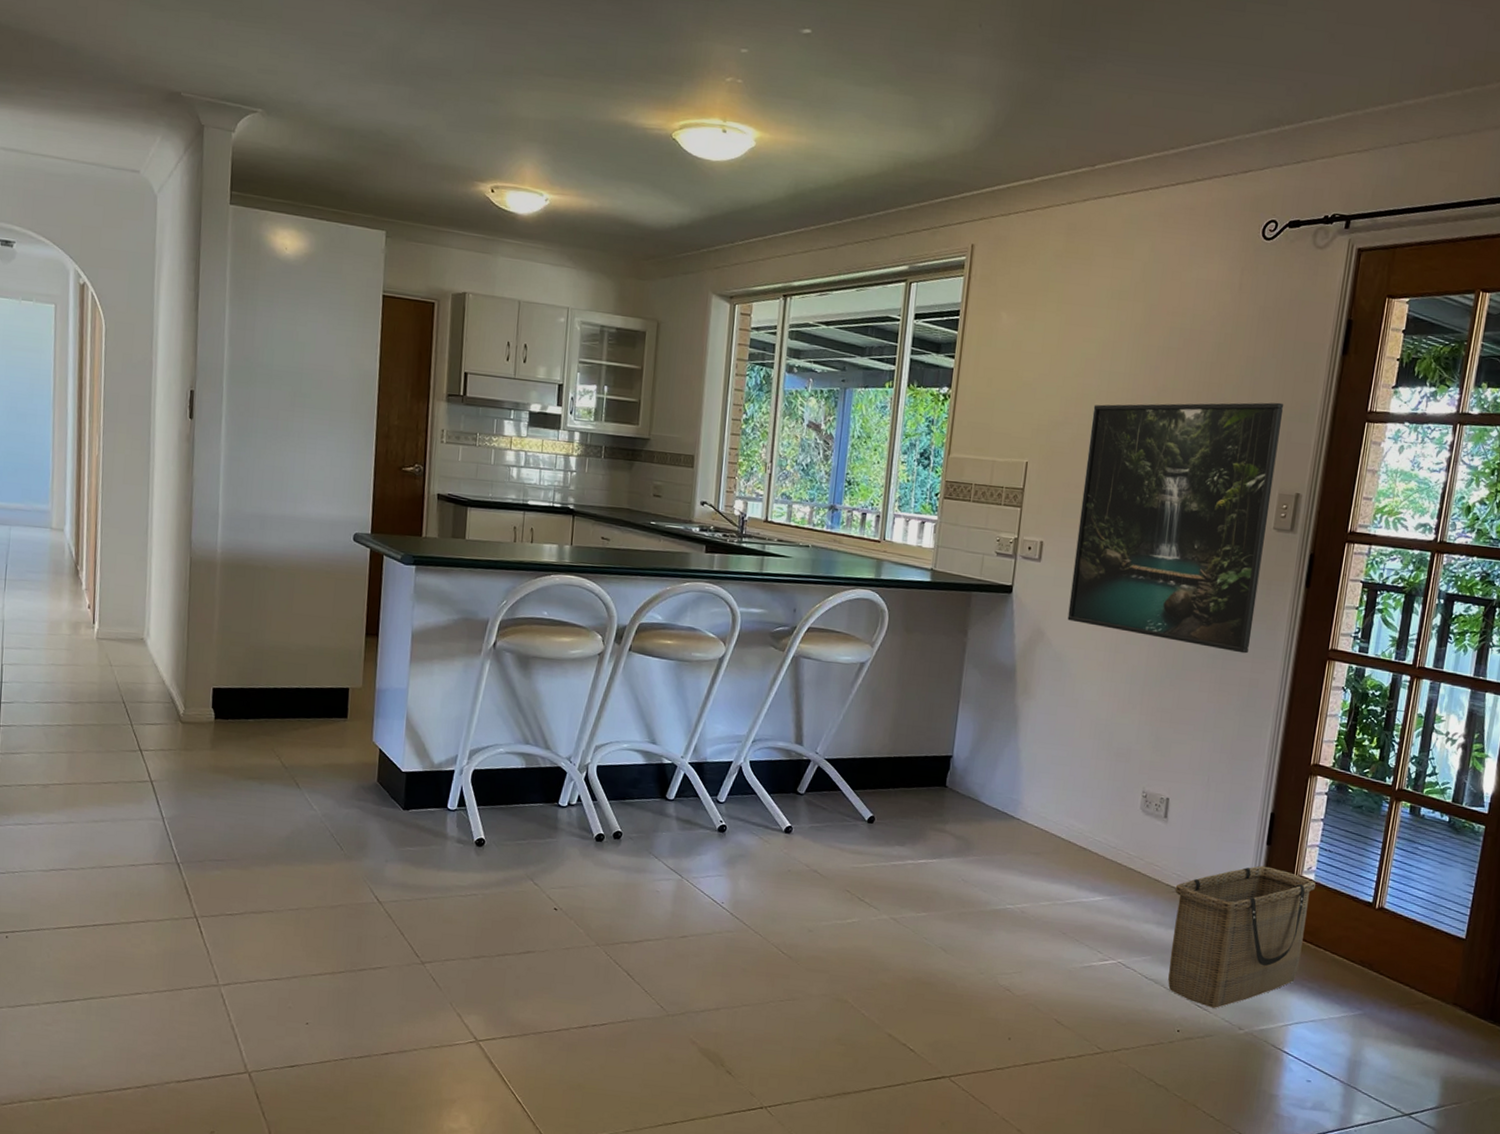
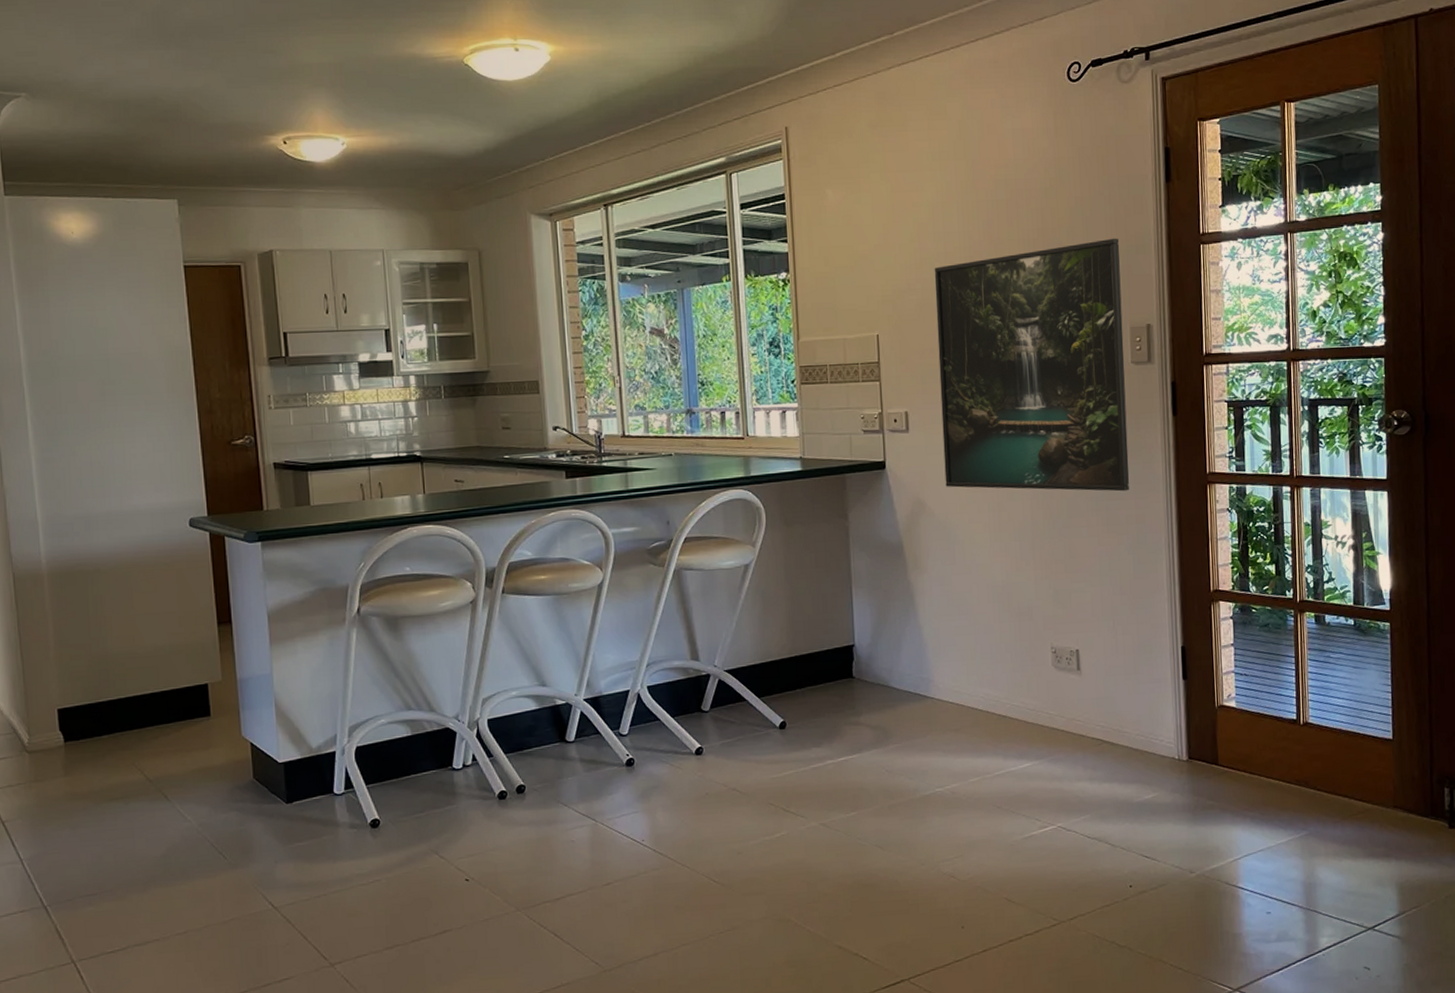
basket: present [1168,865,1316,1008] -> none [1101,701,1238,856]

